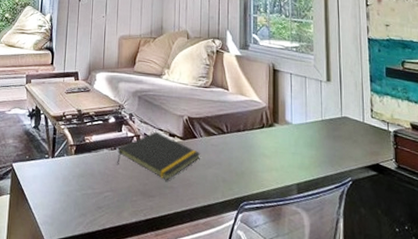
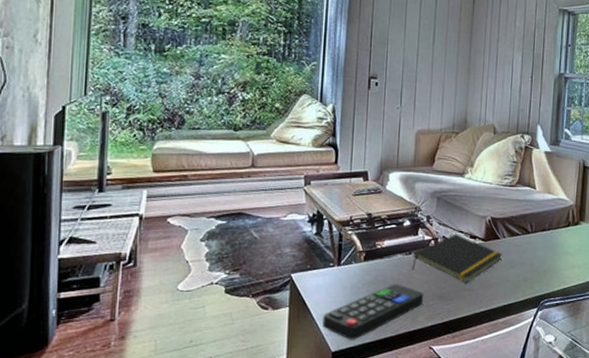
remote control: none [38,177,128,231] -> present [322,284,424,340]

